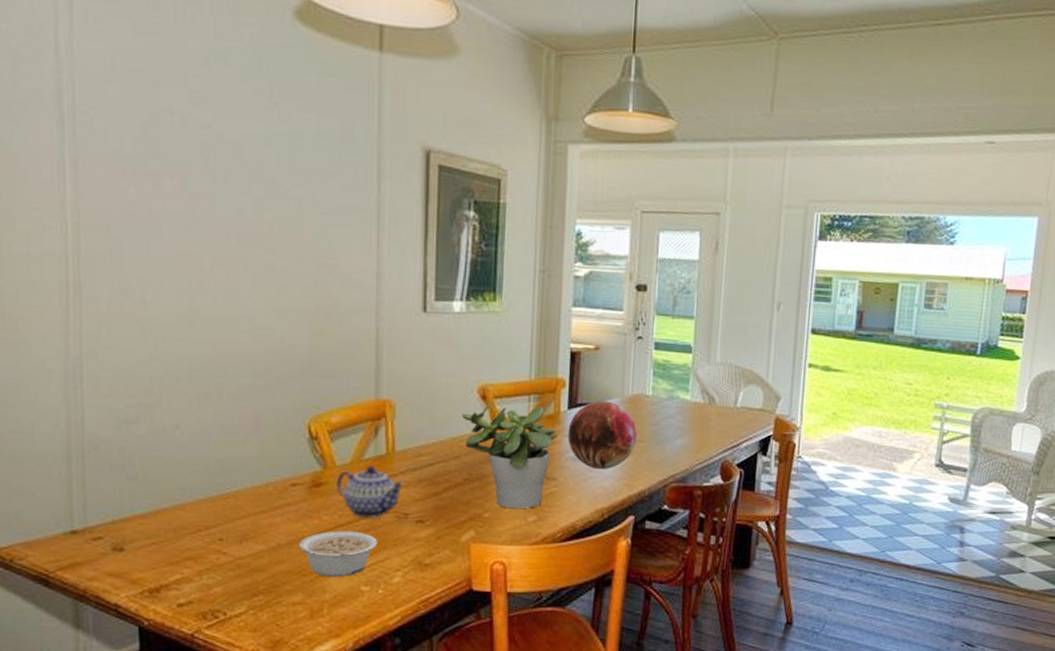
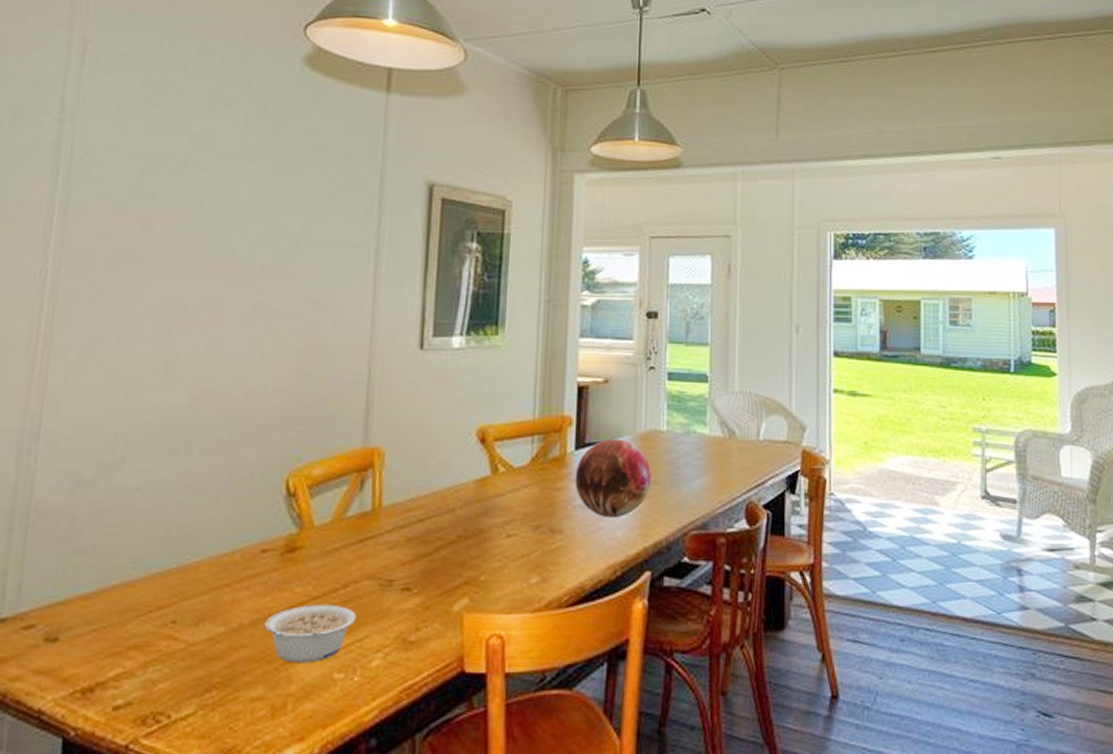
teapot: present [336,465,404,518] -> none [312,524,391,587]
potted plant: present [462,403,558,509] -> none [459,446,564,569]

